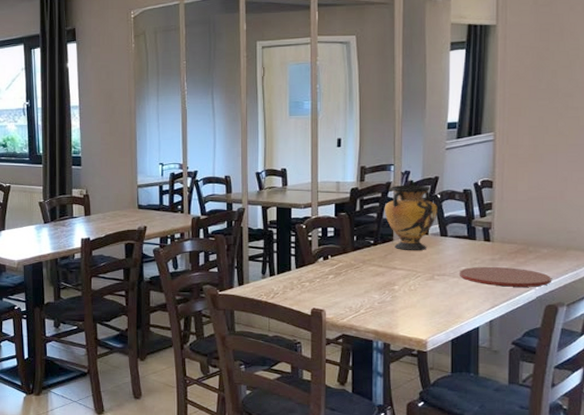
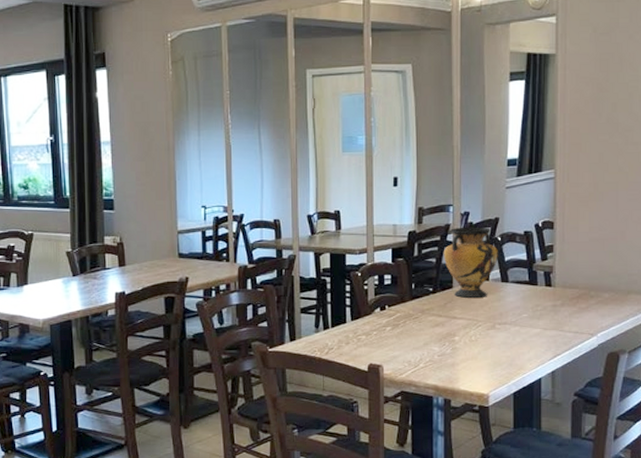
plate: present [460,266,551,287] -> none [521,313,613,335]

